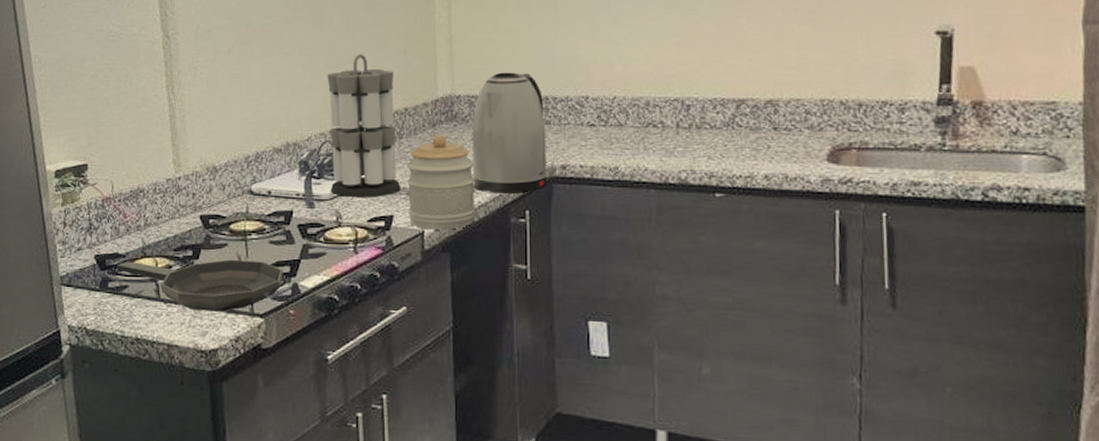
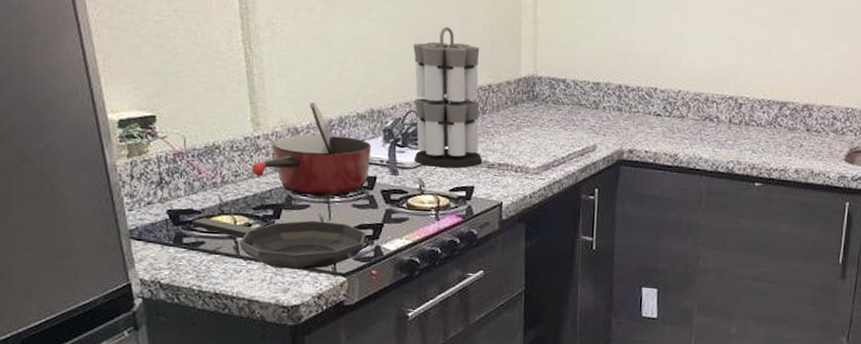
saucepan: none [173,140,288,234] -> present [252,103,372,197]
jar: present [407,134,476,230] -> none [488,112,552,203]
kettle: present [472,72,548,193] -> none [549,58,618,173]

